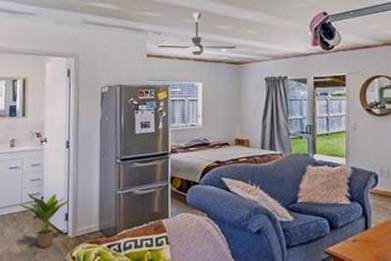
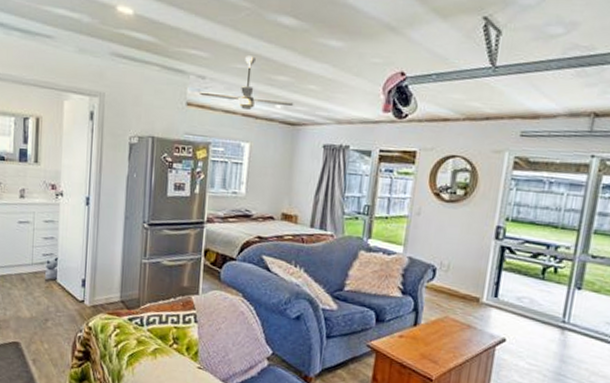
potted plant: present [20,193,69,248] -> none [30,253,87,315]

